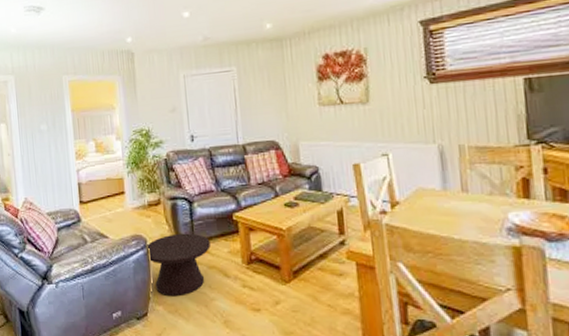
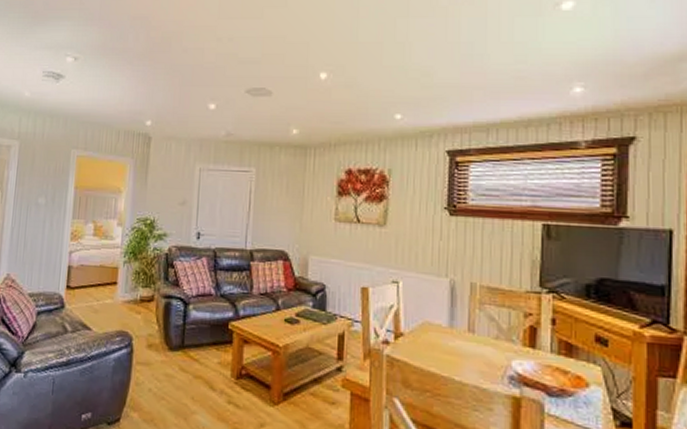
side table: present [145,233,210,297] -> none [130,335,200,405]

